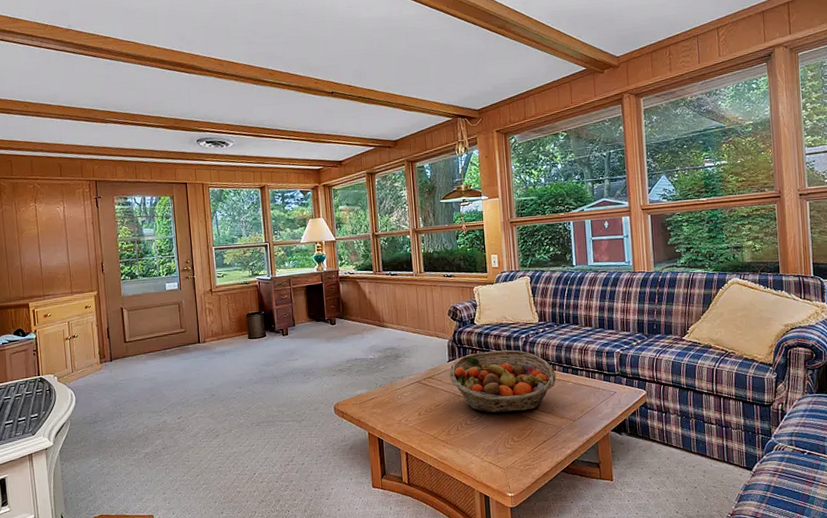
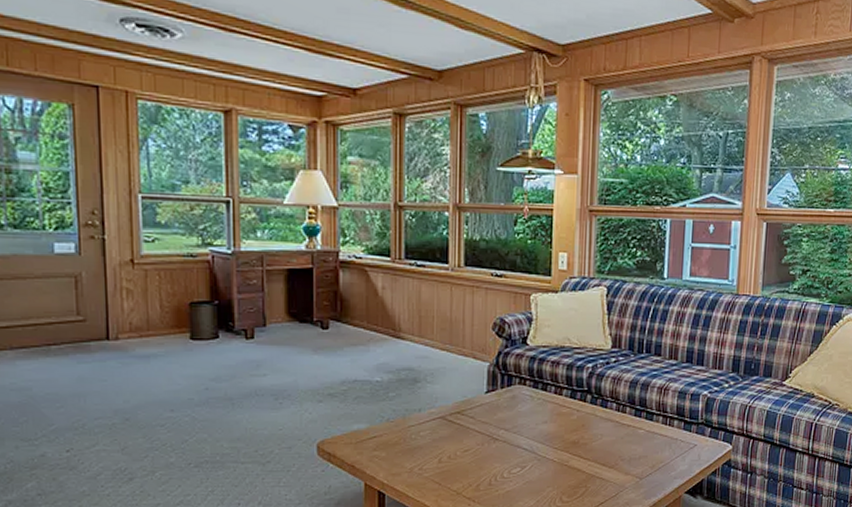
fruit basket: present [449,350,557,414] -> none [485,382,626,465]

